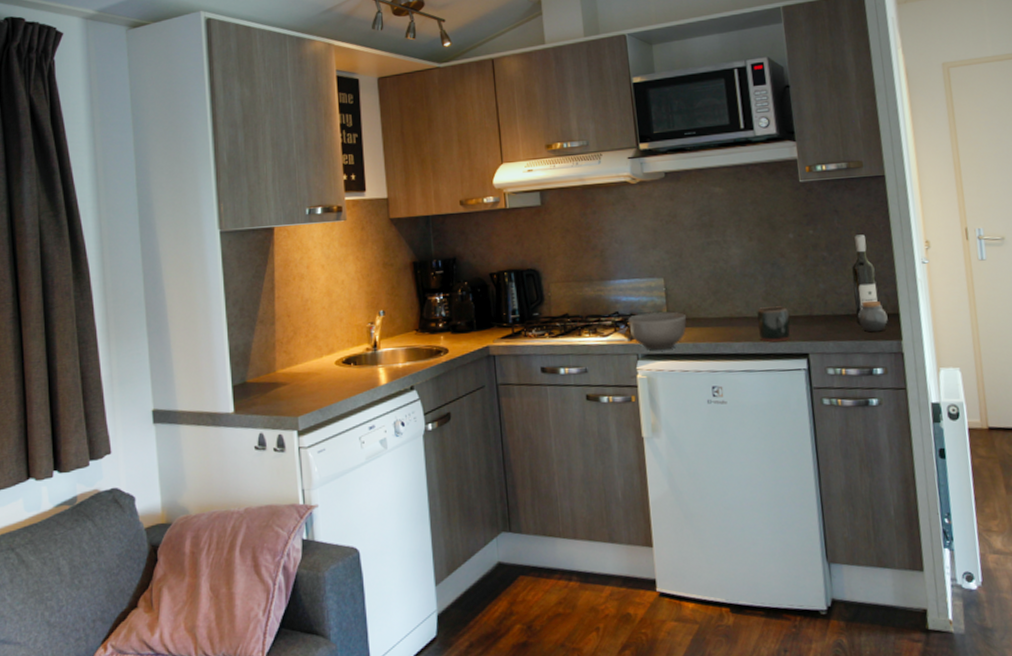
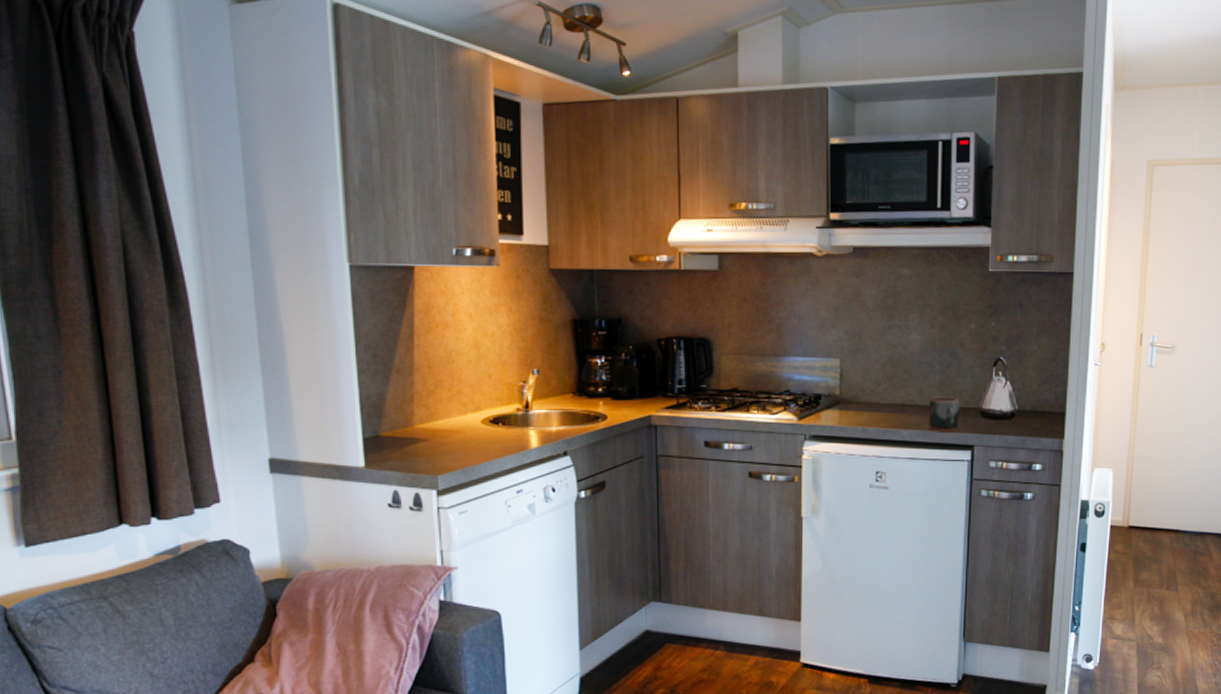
bowl: present [628,311,687,350] -> none [799,392,859,432]
kettle: none [807,263,849,327] -> present [978,357,1018,420]
bottle: present [851,234,878,324] -> none [1024,331,1049,420]
jar: present [857,300,888,333] -> none [1025,398,1054,429]

